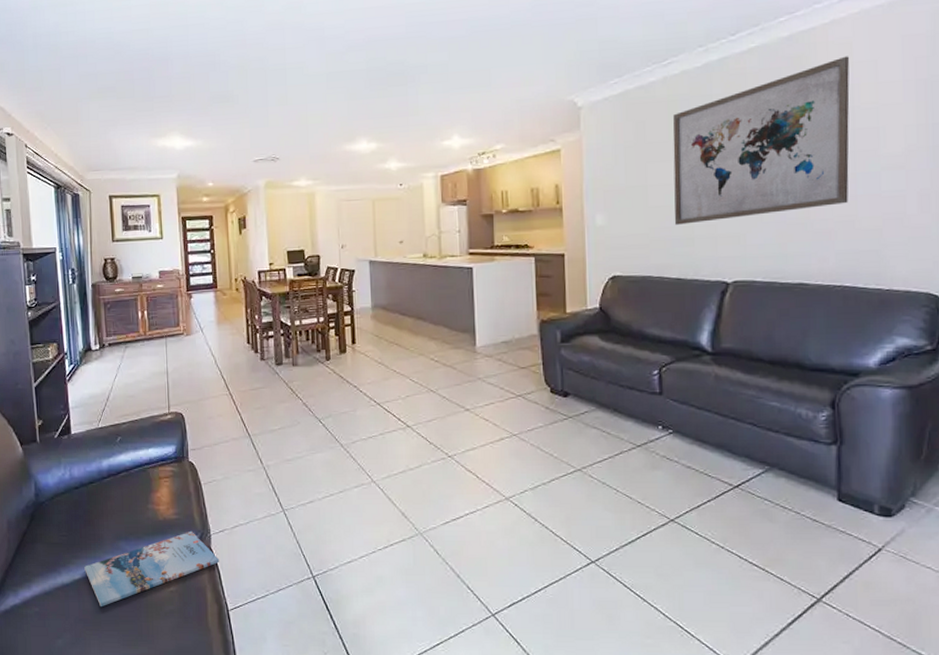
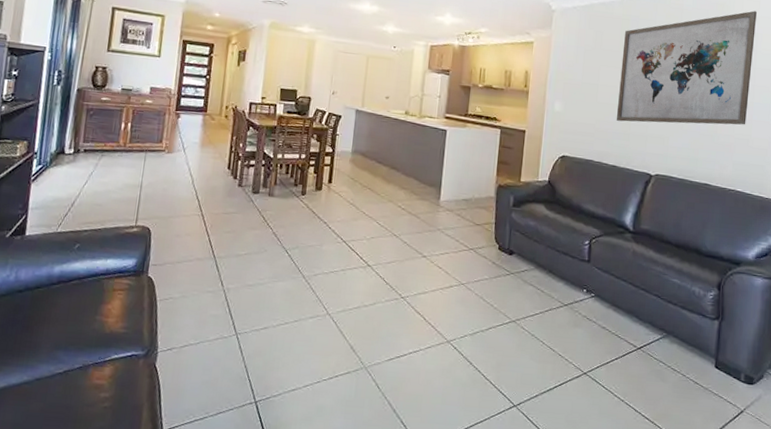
magazine: present [84,530,220,607] -> none [12,346,163,419]

